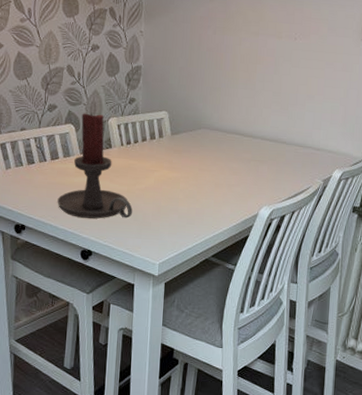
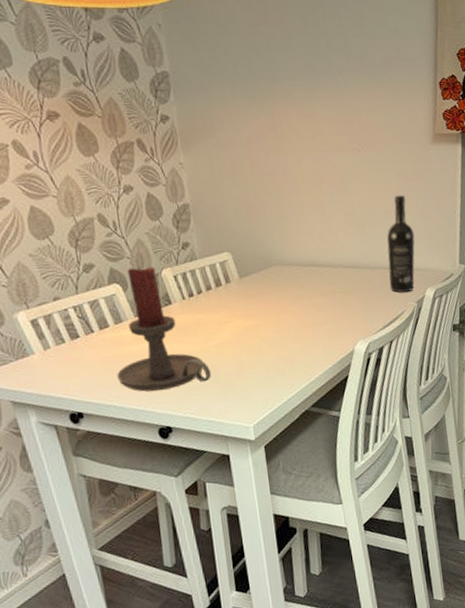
wine bottle: none [301,82,333,171] -> present [387,195,415,293]

